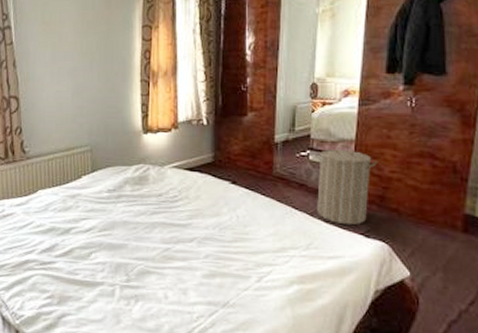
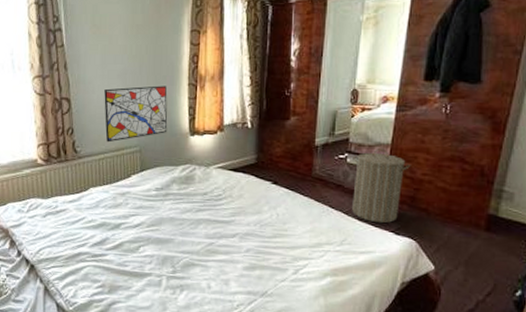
wall art: none [53,82,120,142] -> present [104,85,168,143]

